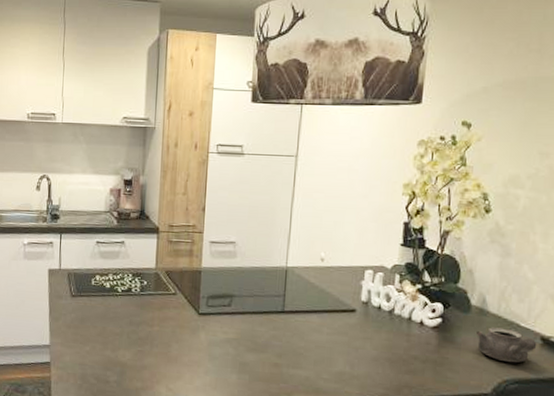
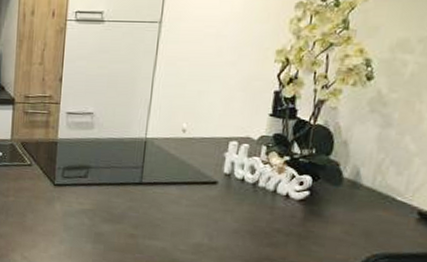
teapot: present [475,327,537,363] -> none [345,200,414,238]

